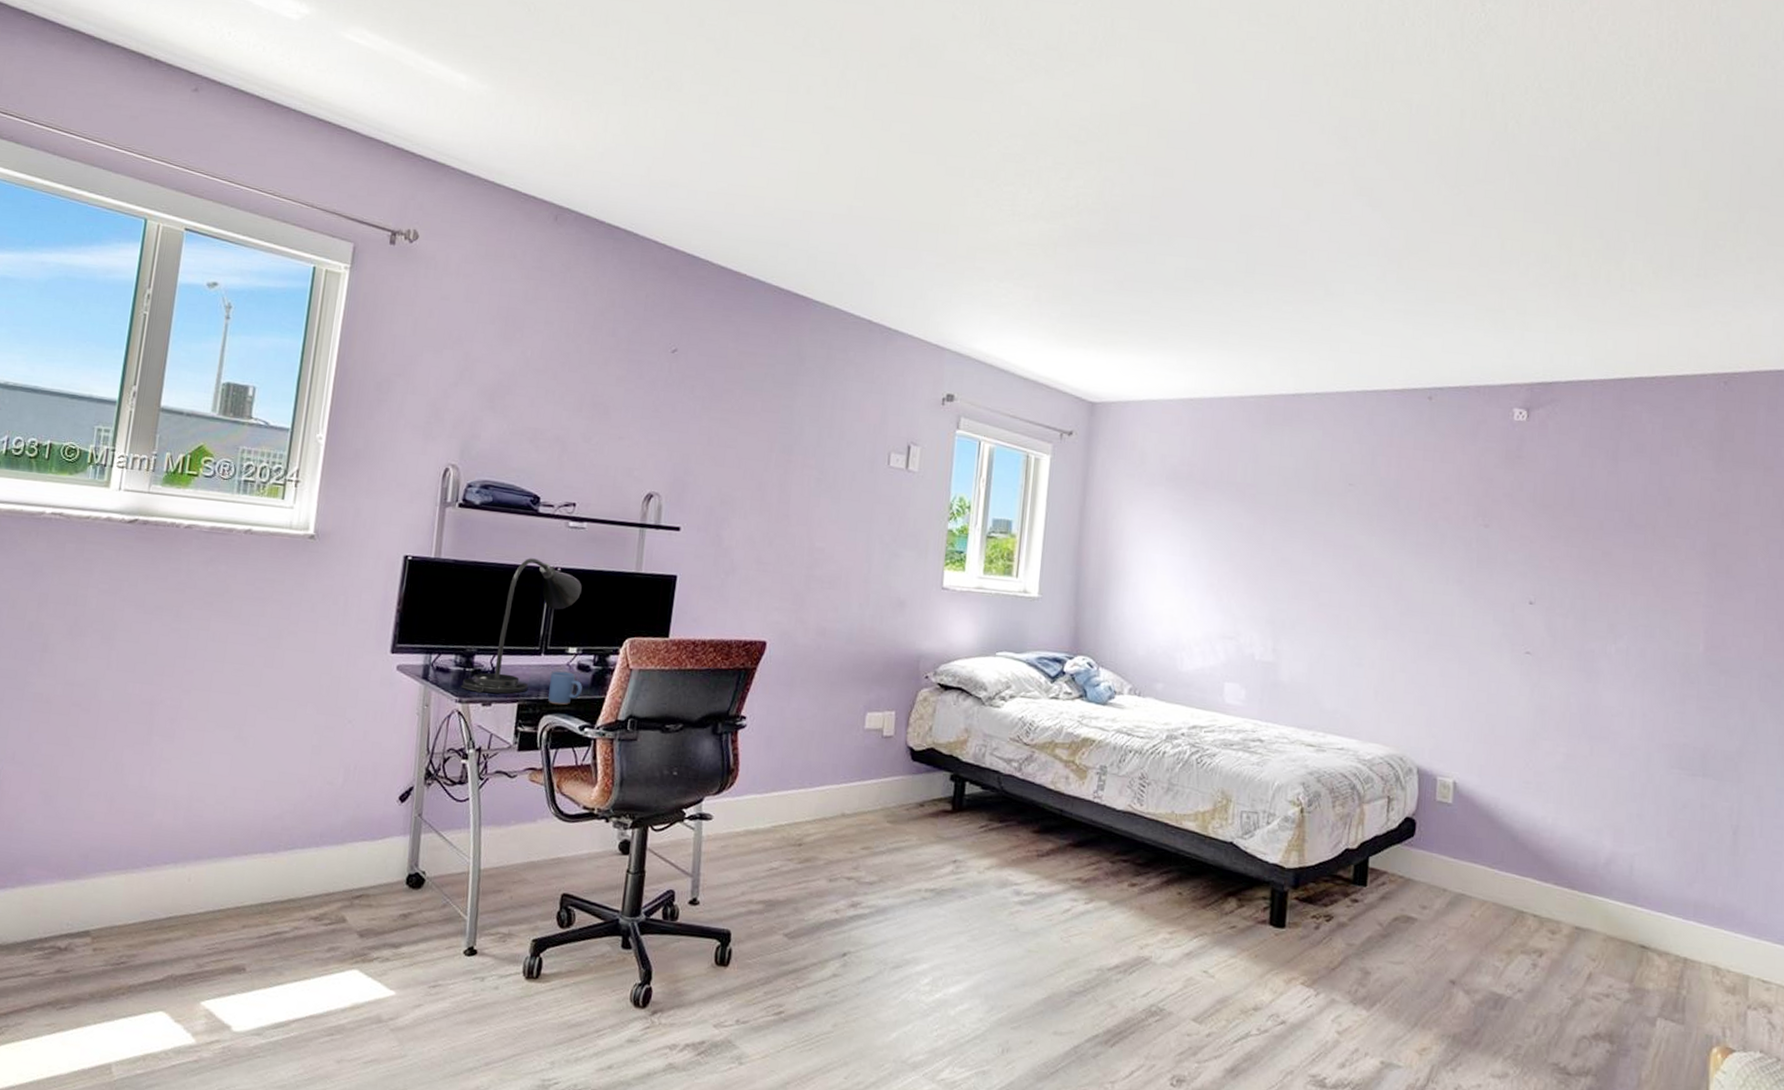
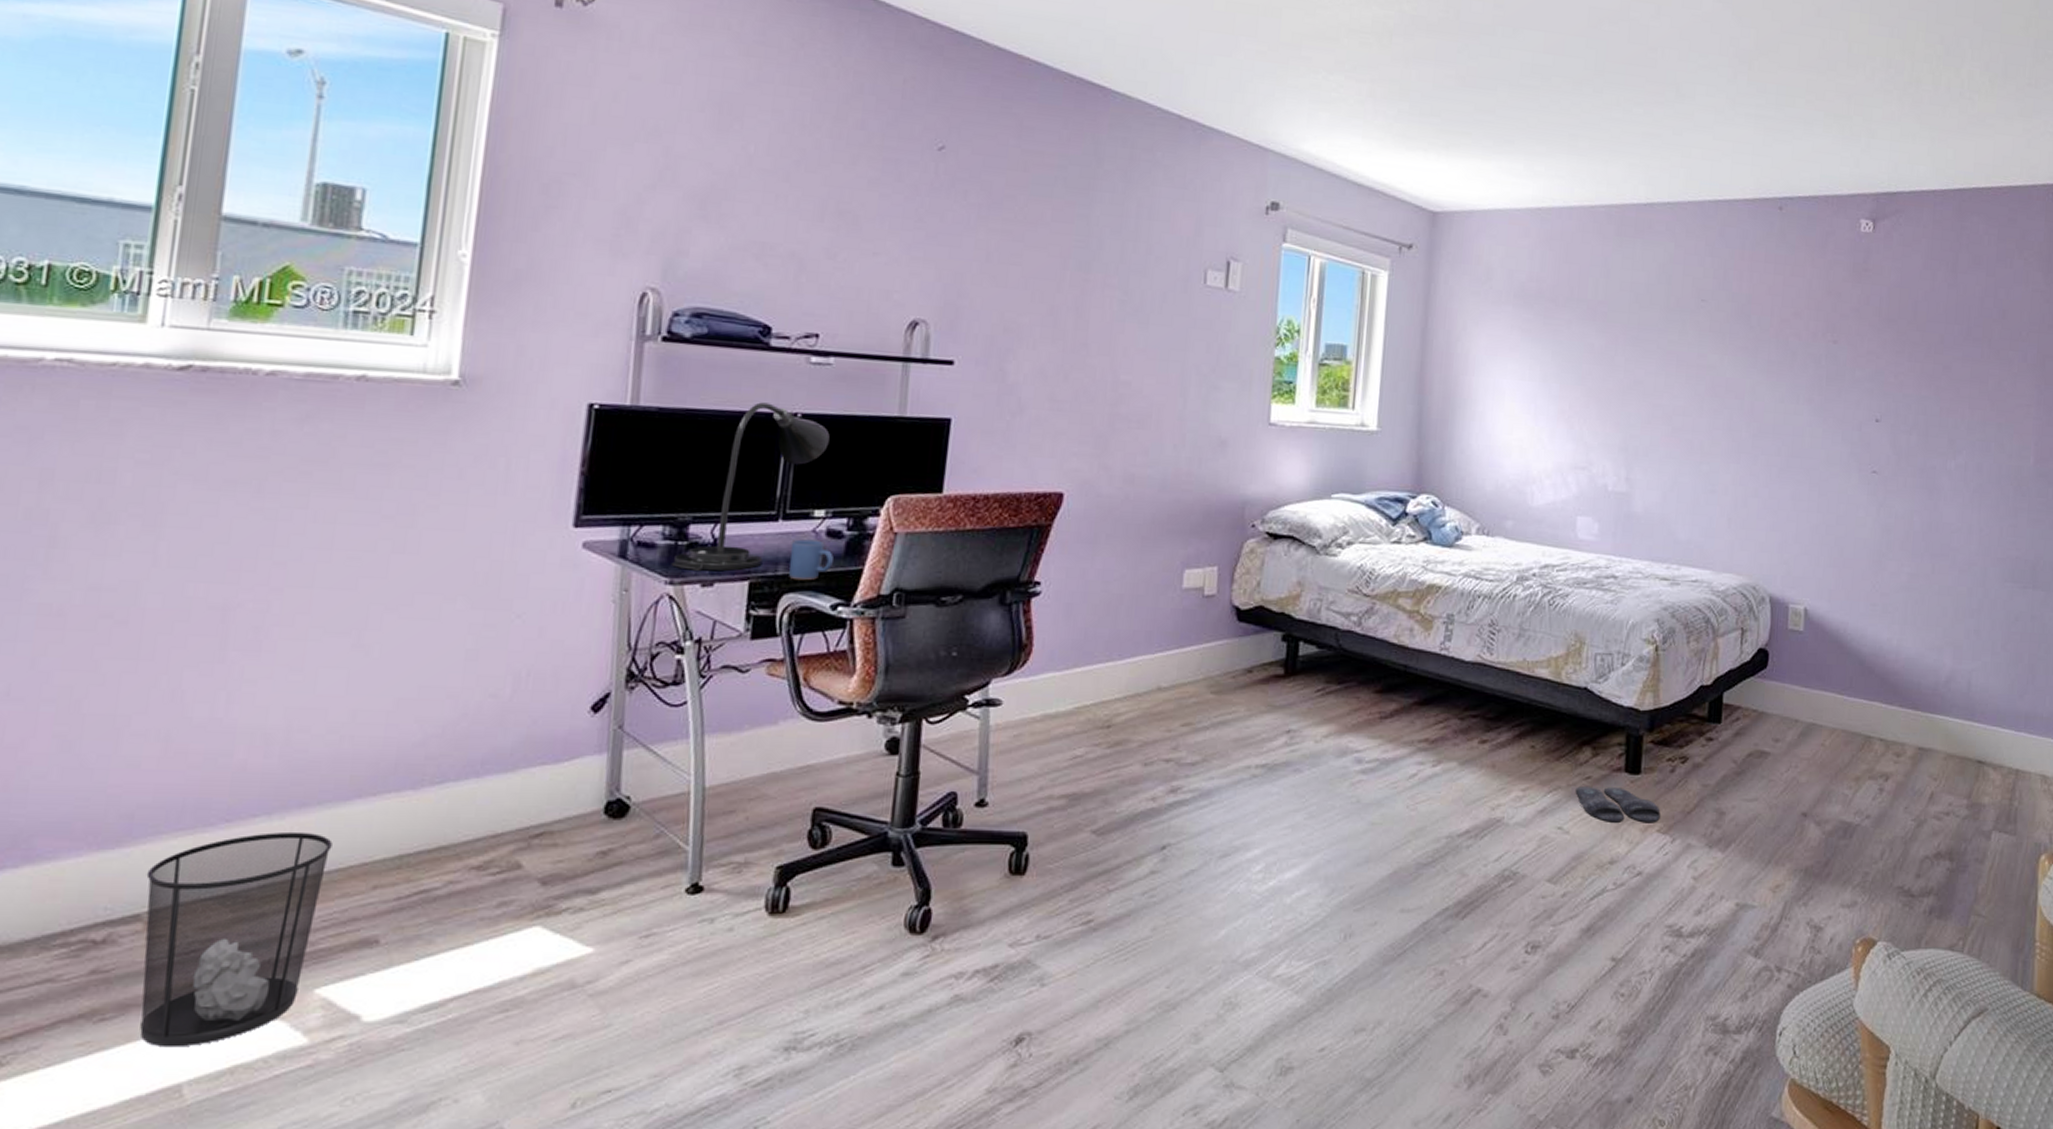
waste bin: none [86,877,217,1036] -> present [140,831,332,1048]
slippers: none [1220,934,1305,976] -> present [1575,786,1661,823]

